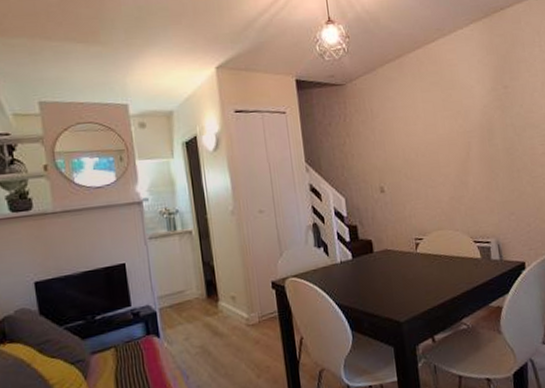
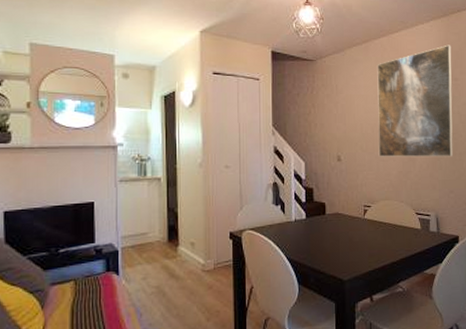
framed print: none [414,49,511,183] -> present [377,45,454,157]

